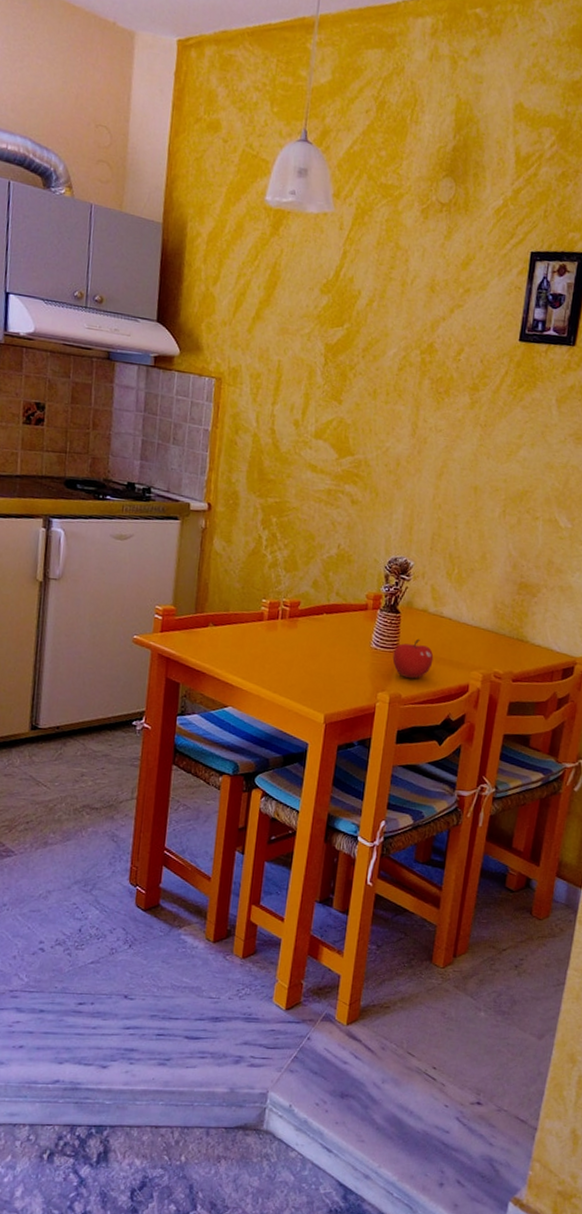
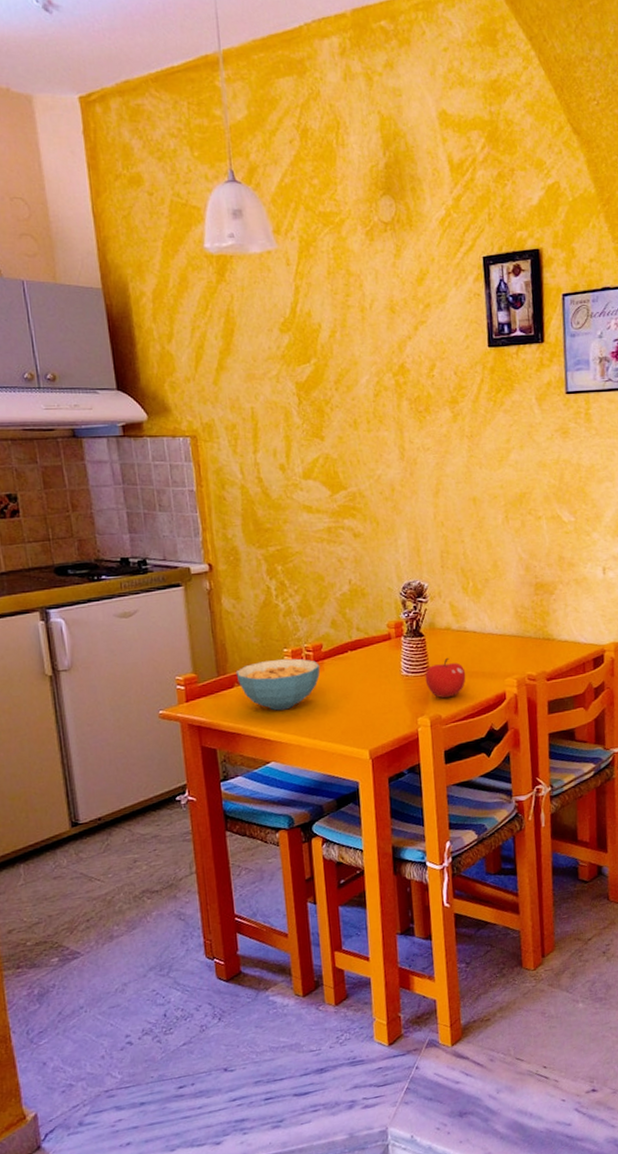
cereal bowl: none [212,607,294,659] -> present [236,658,320,711]

